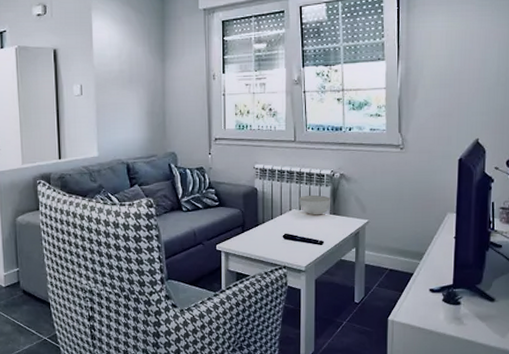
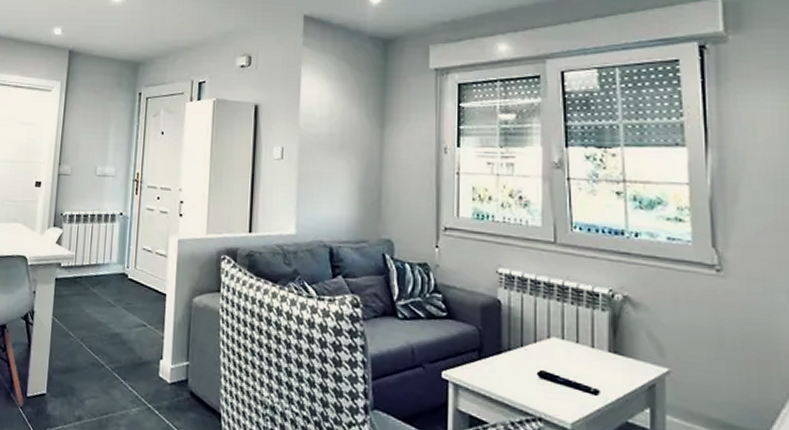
bowl: present [299,194,331,216] -> none [561,319,610,351]

